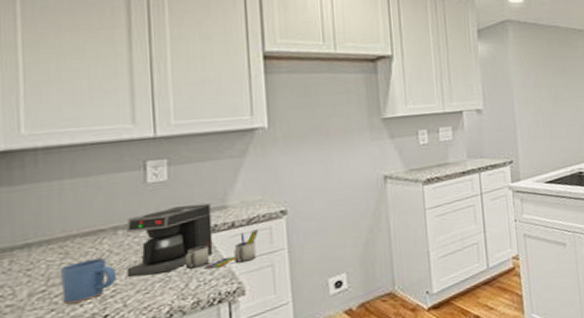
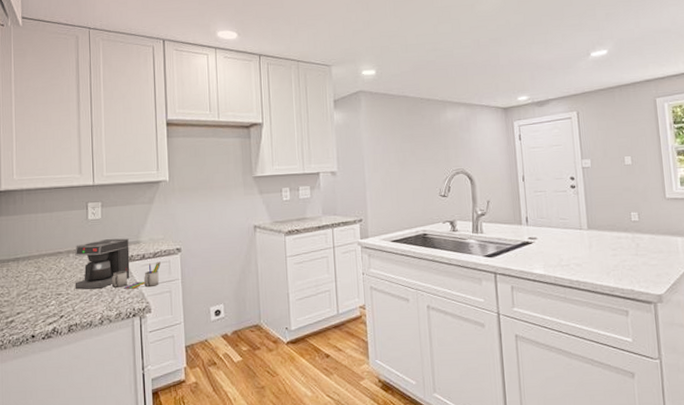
mug: present [59,258,117,305] -> none [35,273,69,305]

